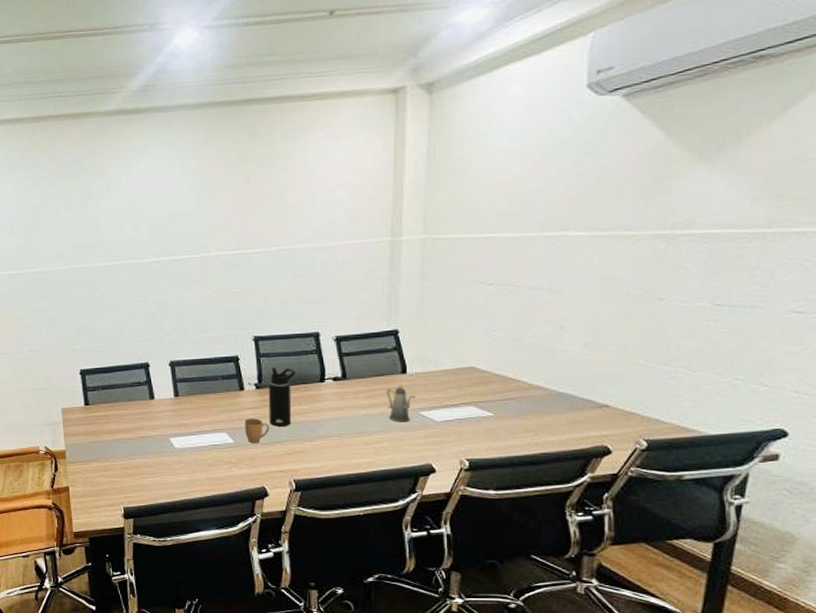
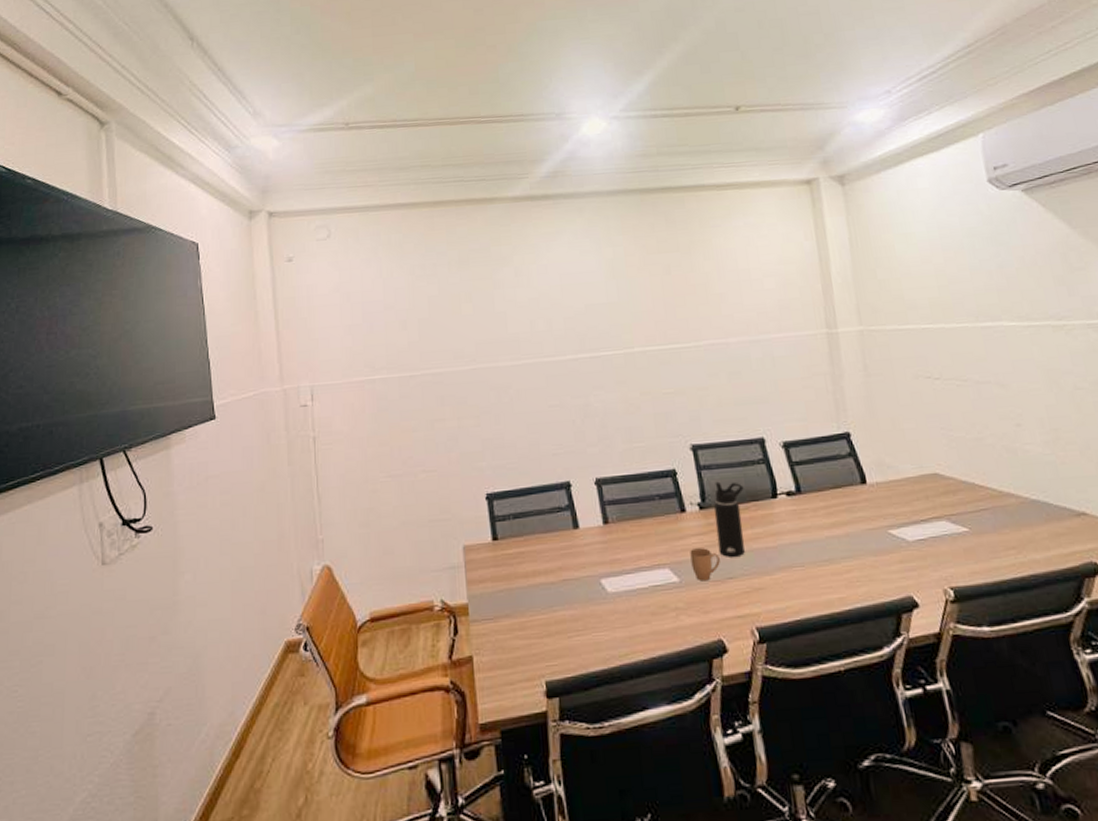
coffee pot: present [386,383,415,422] -> none [847,496,881,545]

